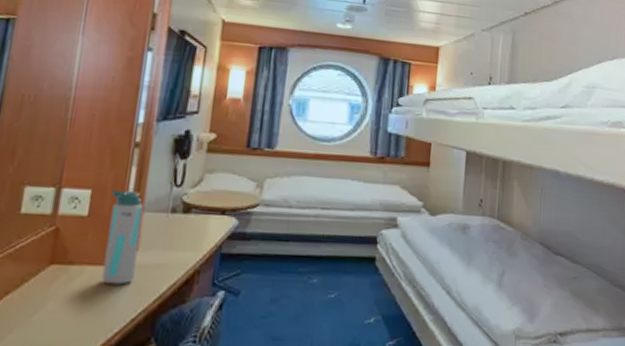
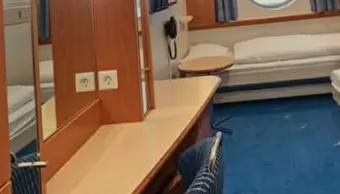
water bottle: present [101,190,144,285] -> none [129,67,157,135]

